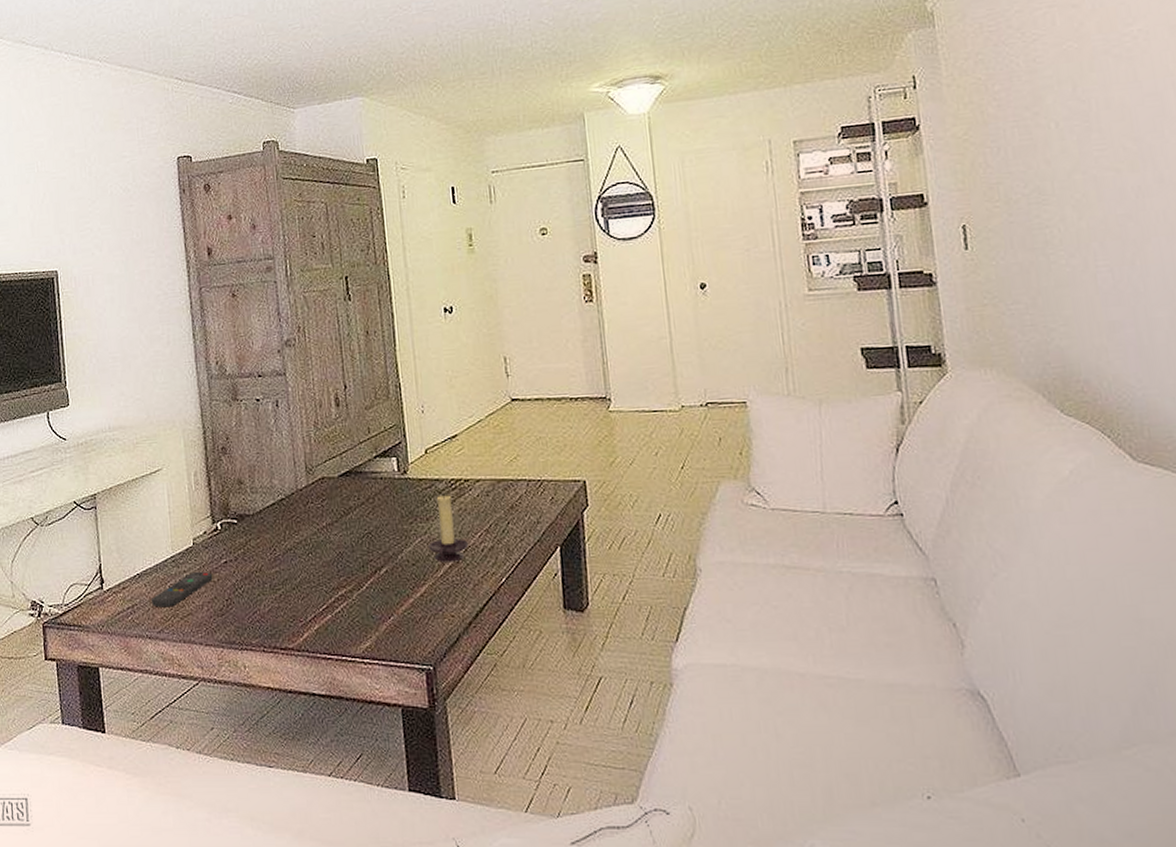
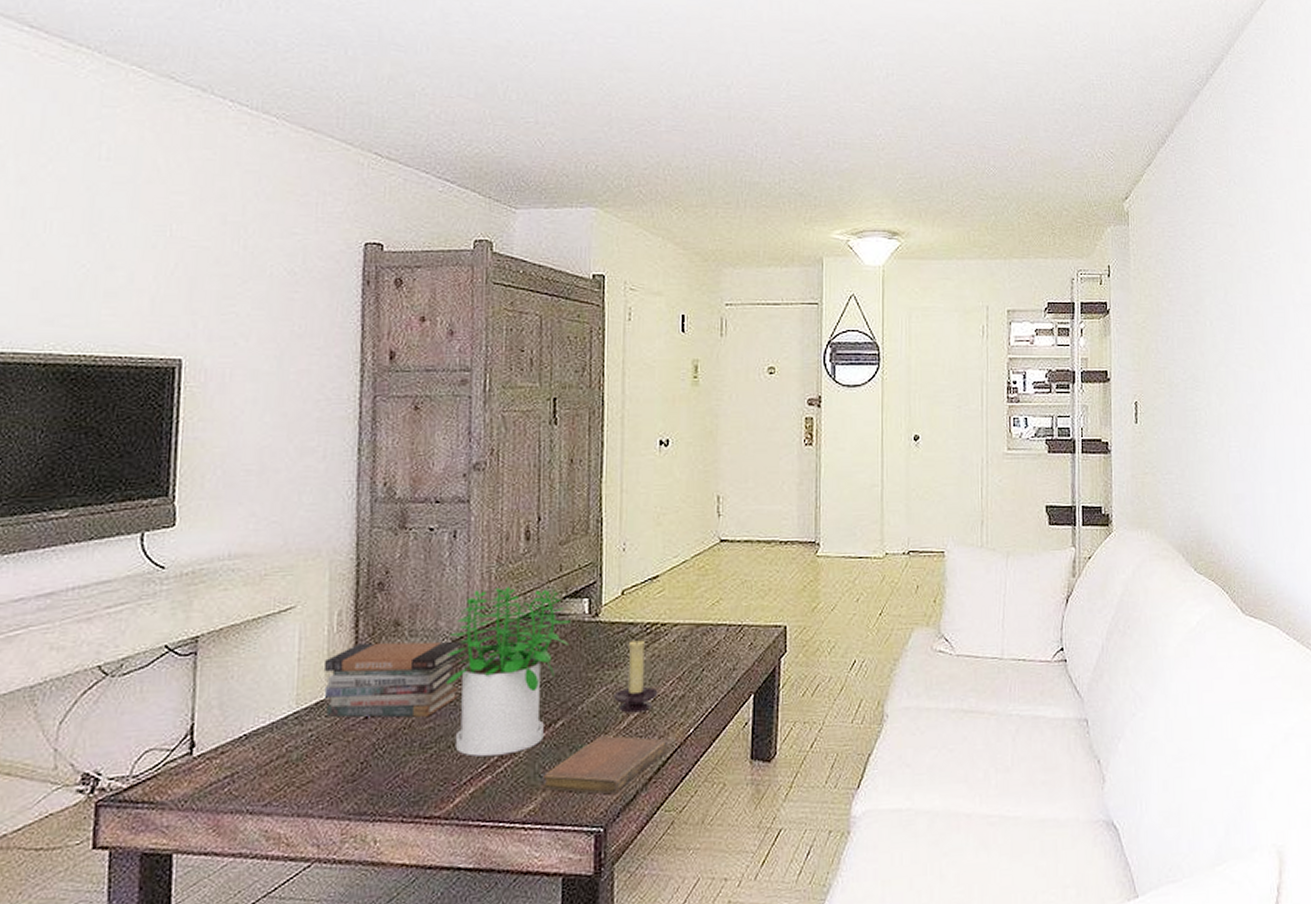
remote control: present [152,572,213,608] -> none [260,730,347,775]
book stack: none [189,497,296,563] -> present [324,641,462,718]
potted plant: none [283,448,384,598] -> present [446,587,570,757]
notebook: none [374,583,484,636] -> present [542,736,669,795]

